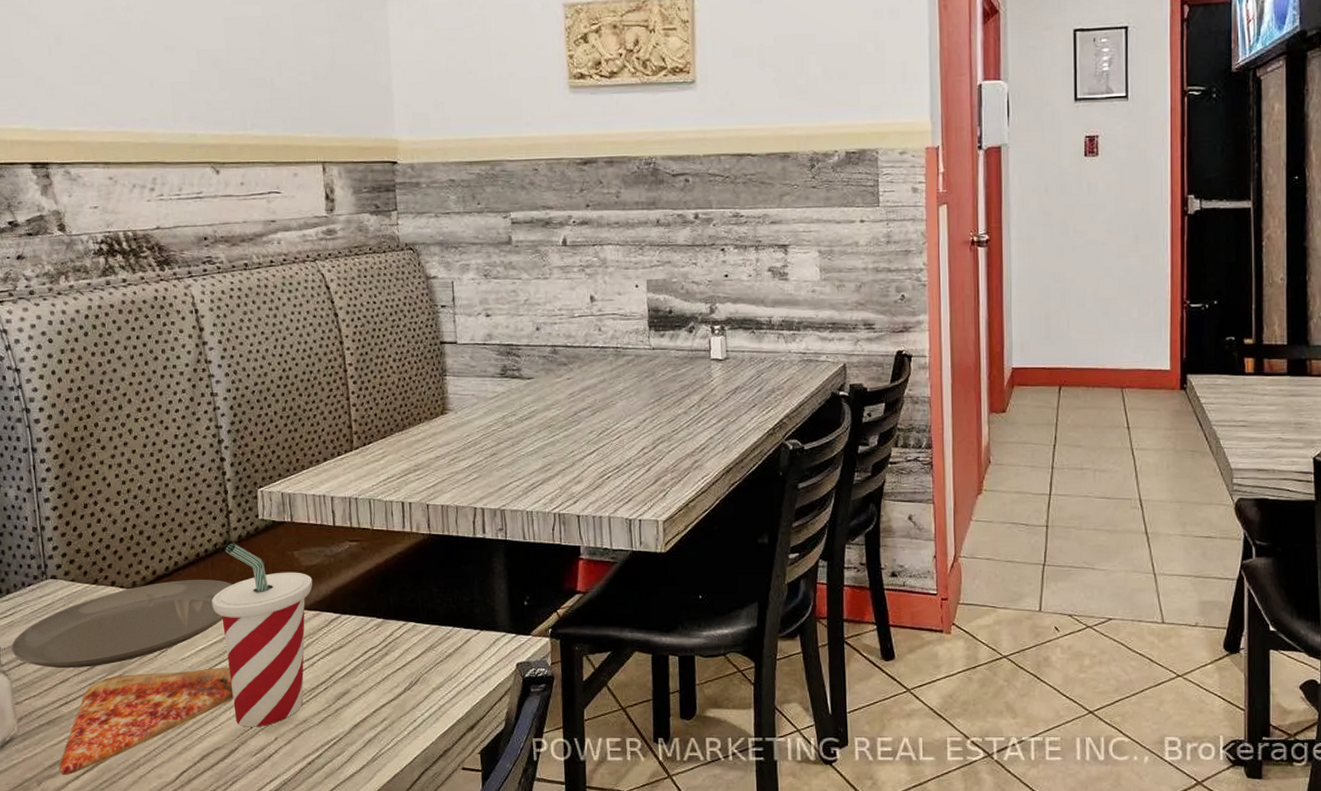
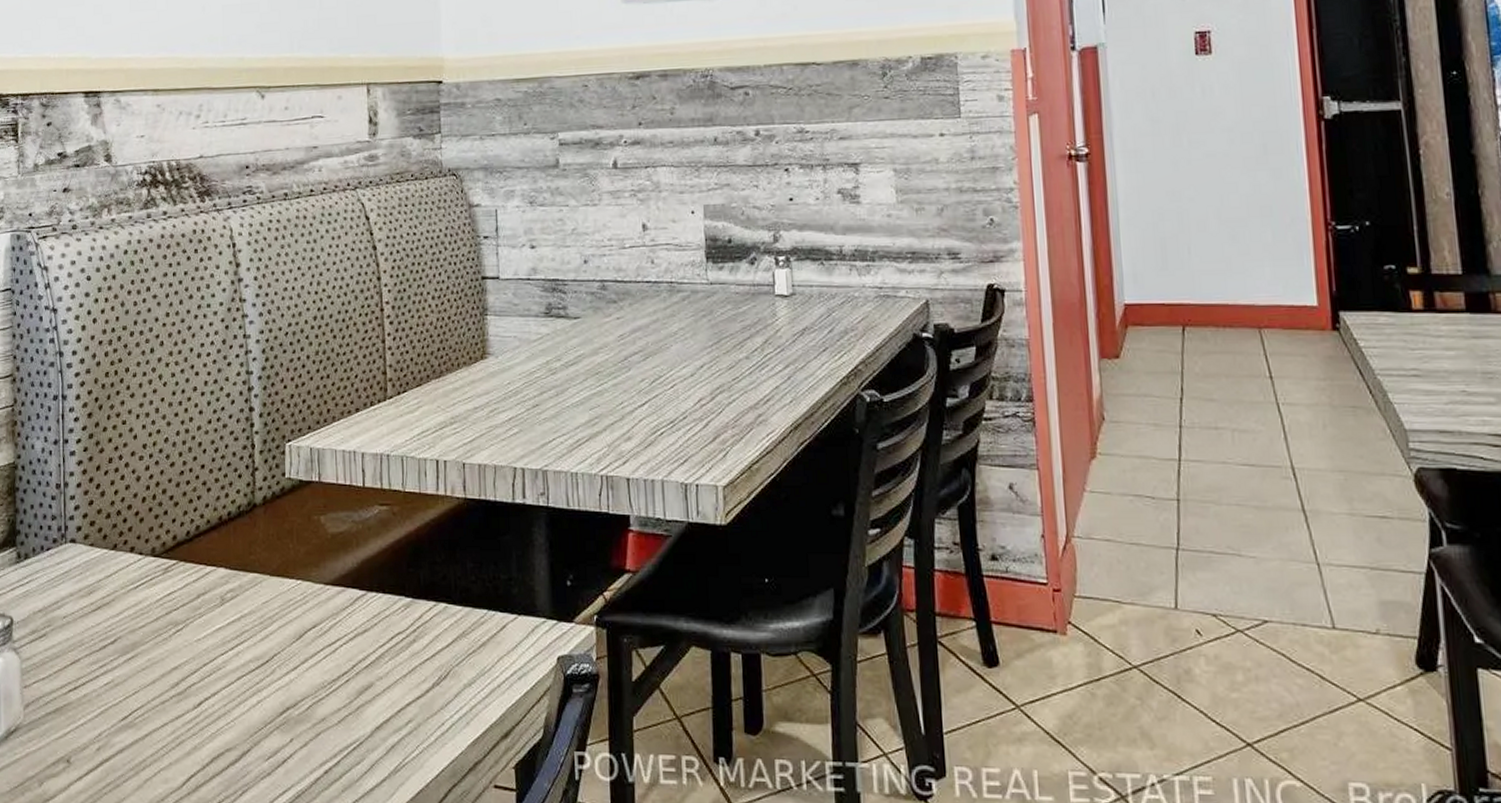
plate: present [11,580,234,668] -> none [24,547,255,647]
pizza slice: present [59,667,234,776] -> none [62,651,249,776]
beverage cup: present [212,543,313,727] -> none [232,505,339,725]

